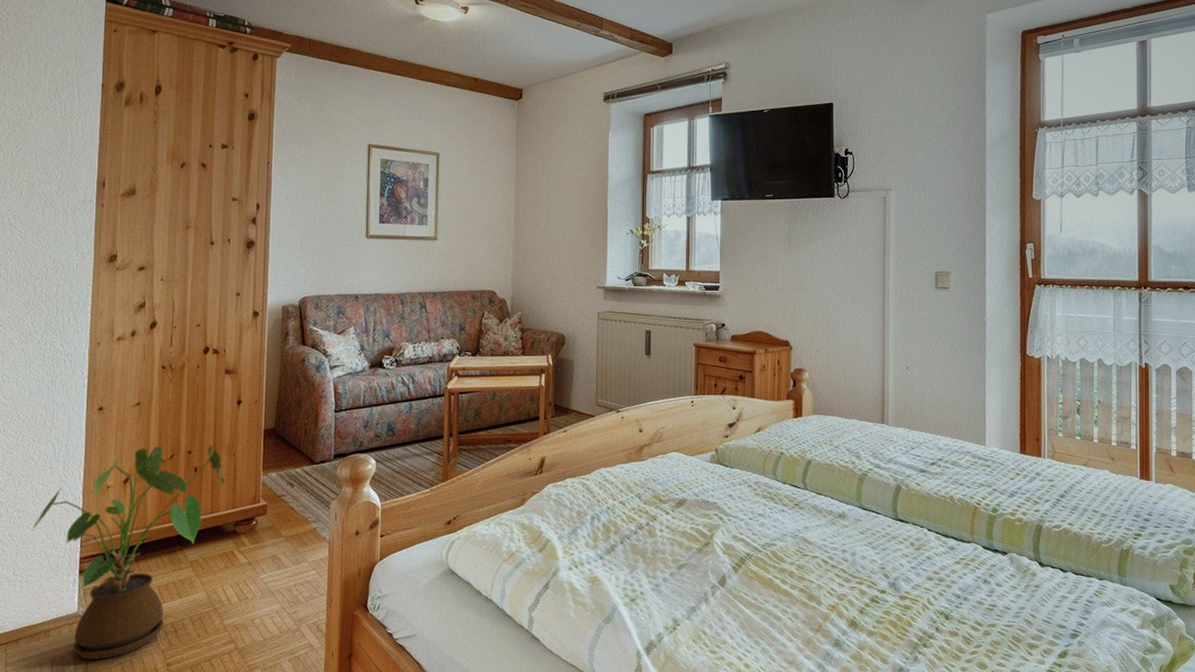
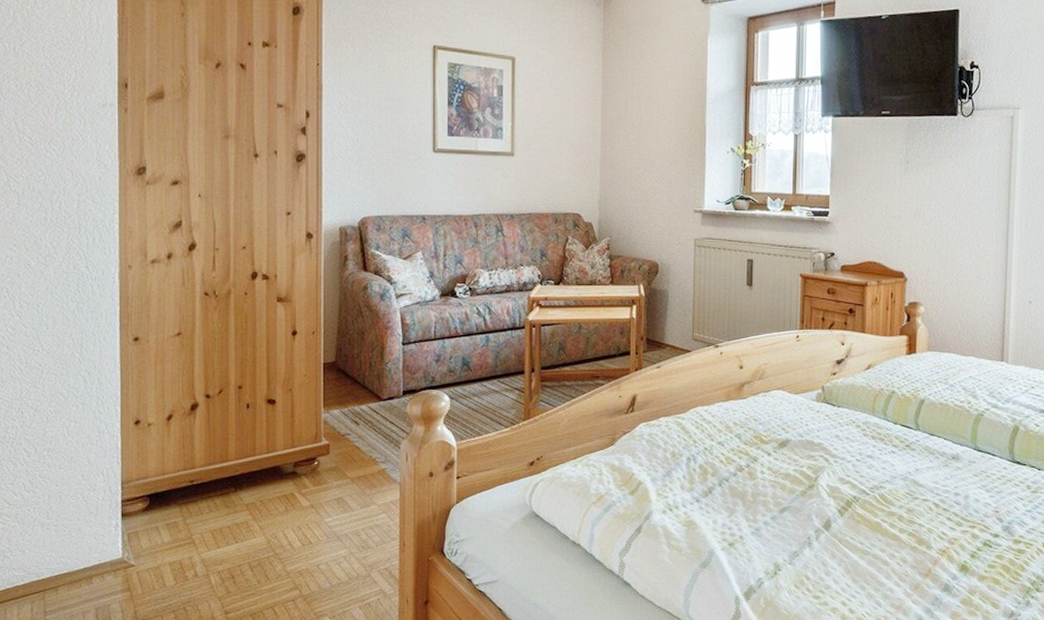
house plant: present [32,445,225,660] -> none [65,379,282,607]

